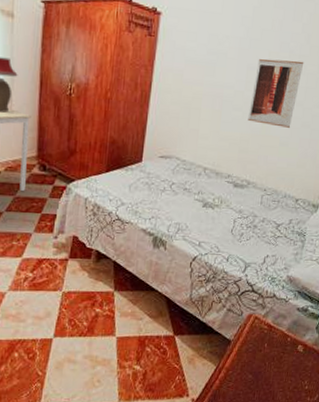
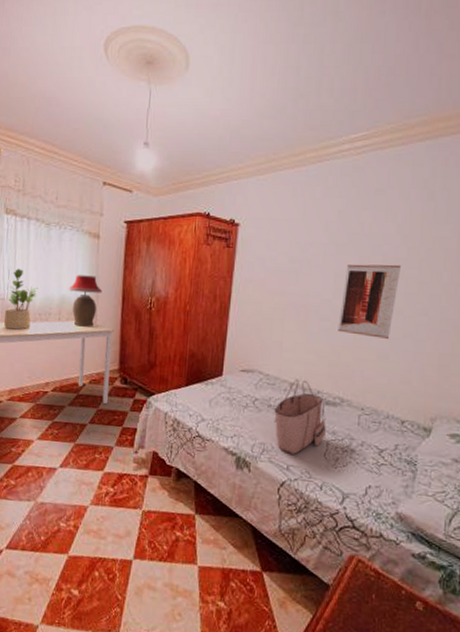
tote bag: none [188,164,235,232] -> present [274,379,326,454]

